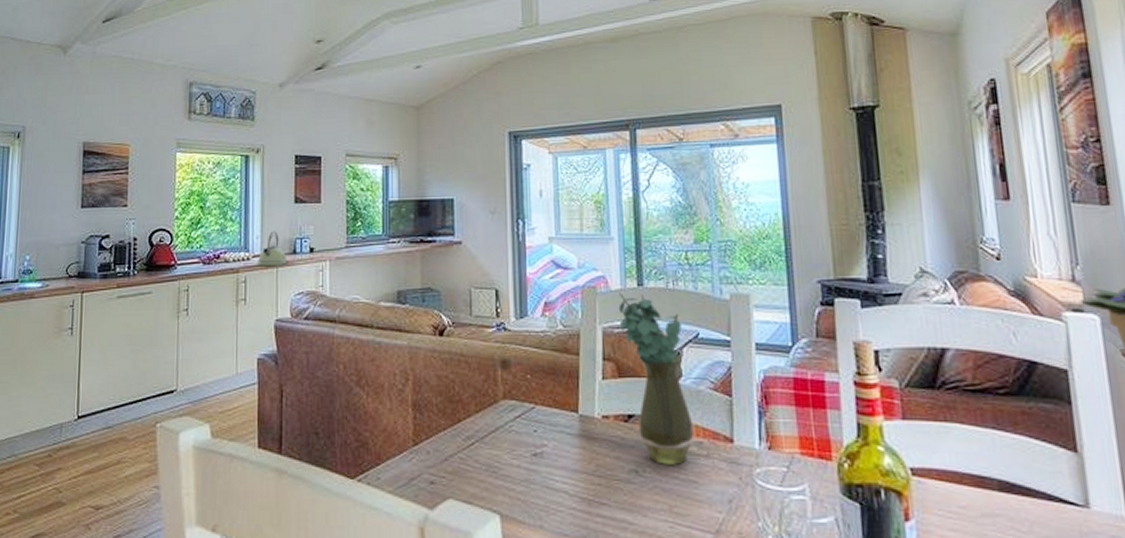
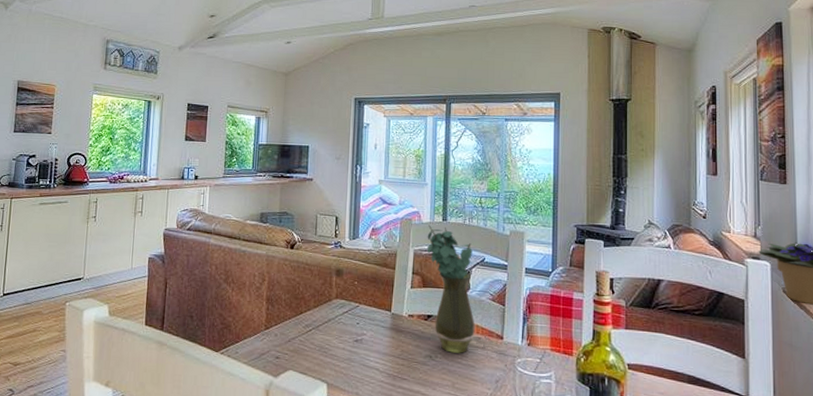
kettle: present [256,231,288,267] -> none [152,161,177,189]

